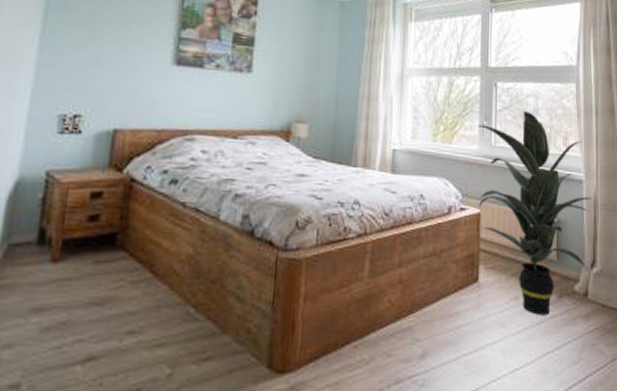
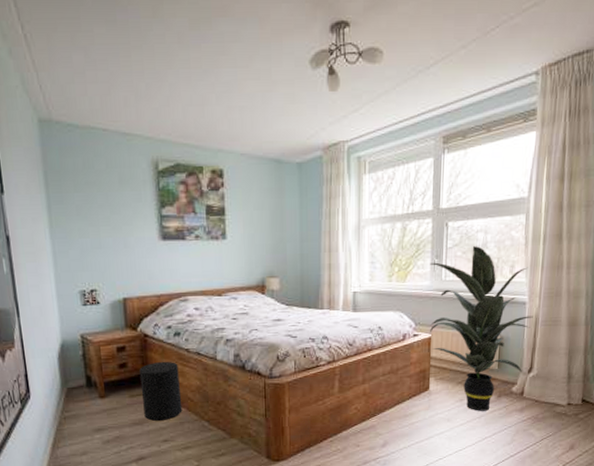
cylinder: none [108,216,168,301] -> present [139,361,183,421]

